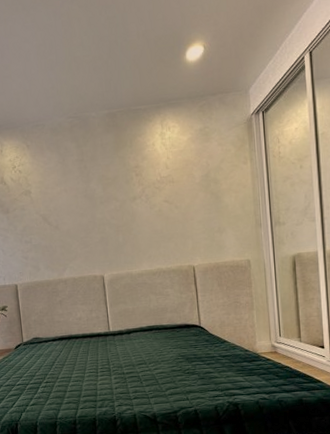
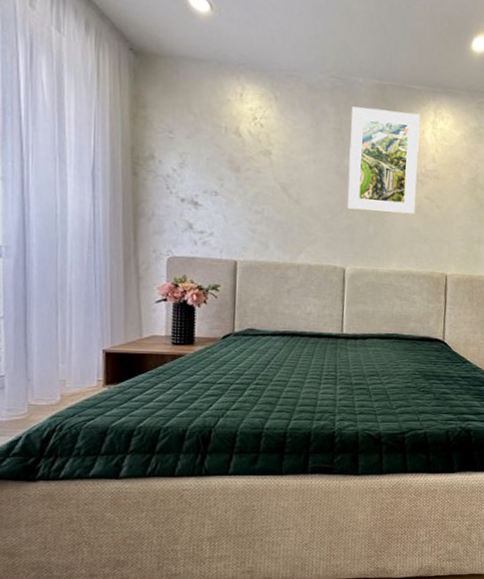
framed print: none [89,130,157,226] -> present [348,106,421,215]

